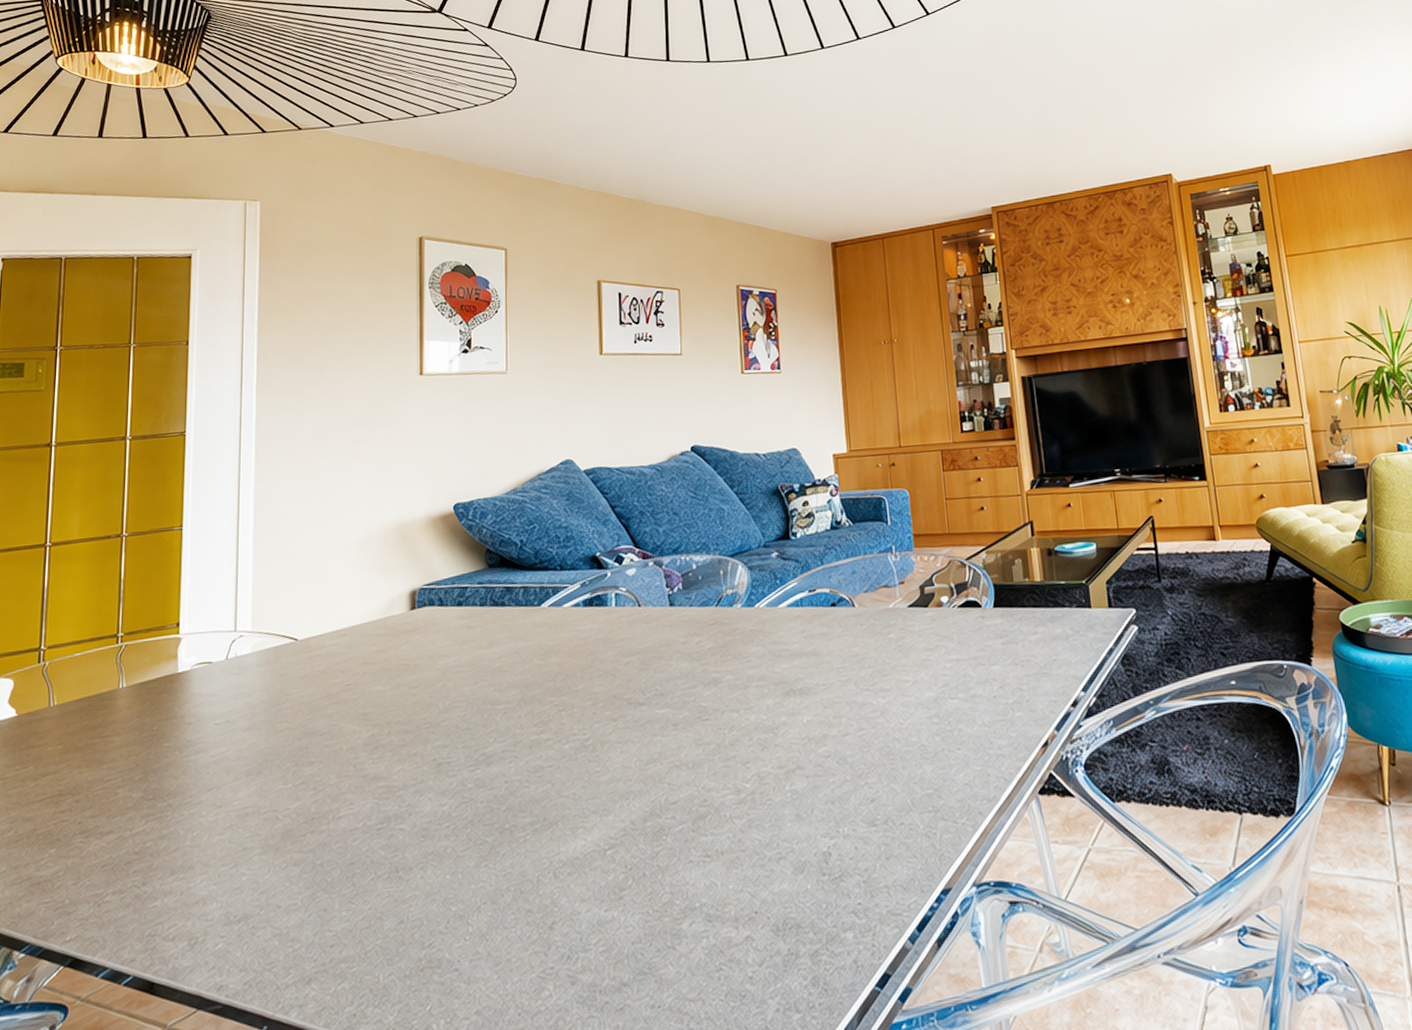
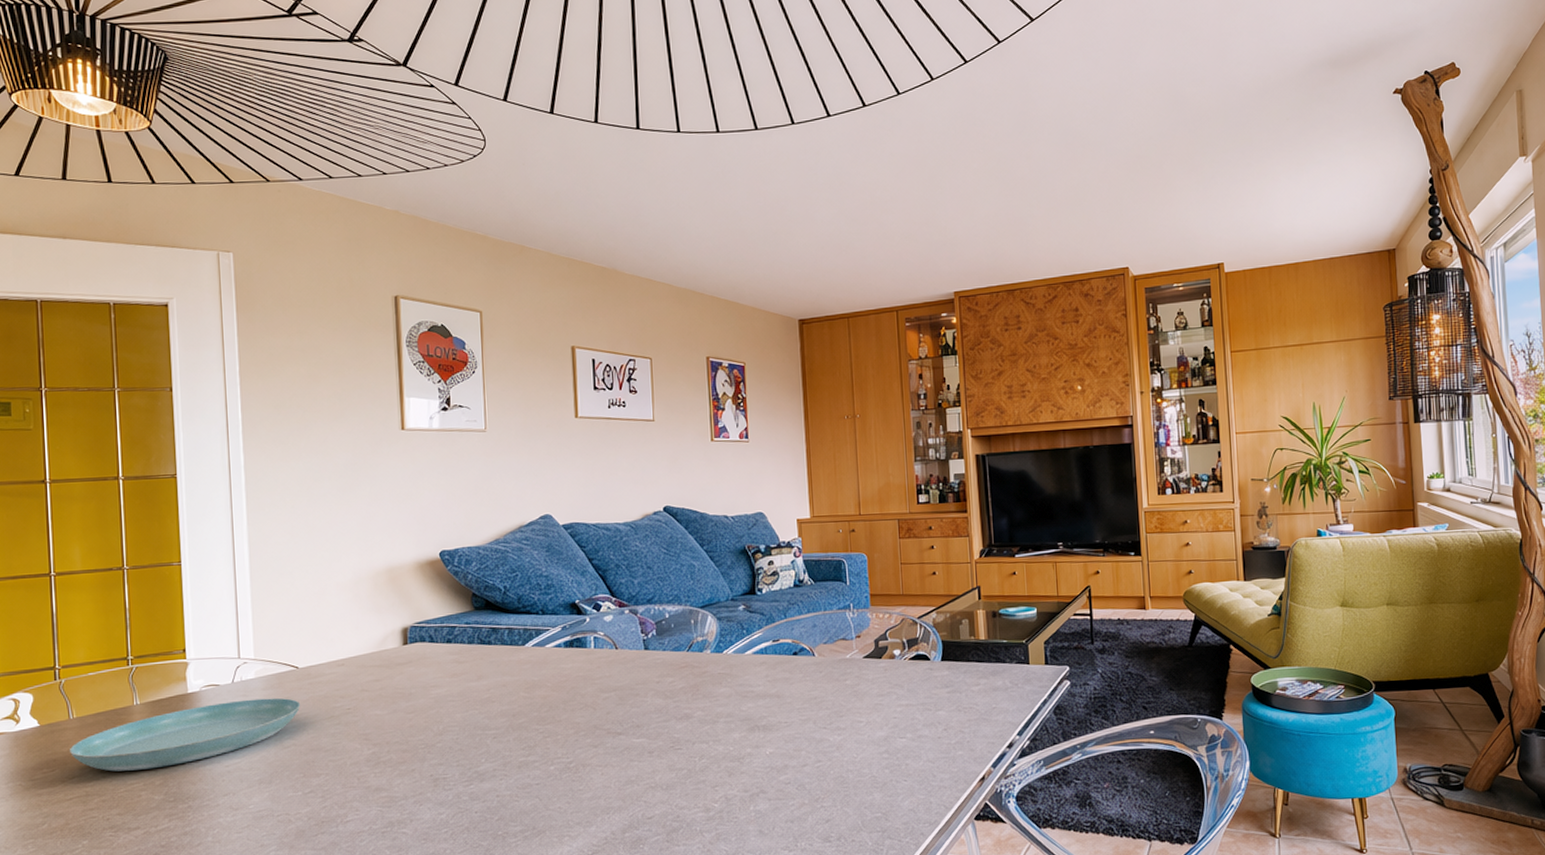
saucer: none [45,675,297,767] -> present [69,698,301,772]

